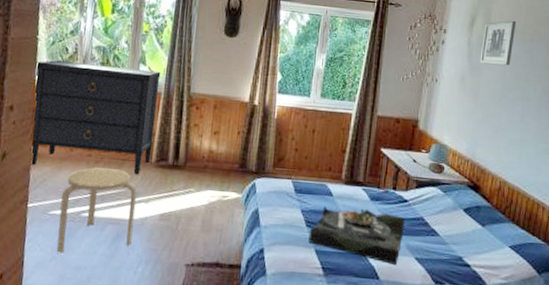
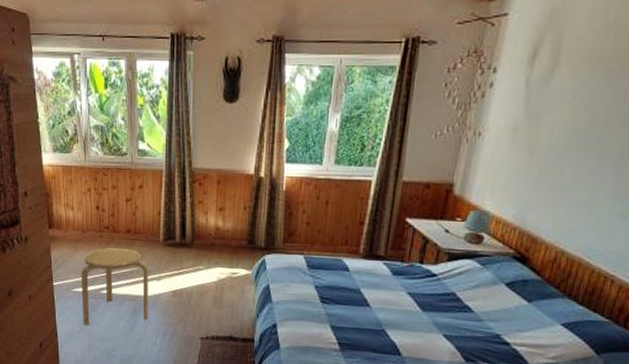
dresser: present [30,60,161,175] -> none [40,144,160,254]
serving tray: present [308,205,406,266] -> none [323,281,434,342]
wall art: present [479,20,516,66] -> none [540,46,600,109]

